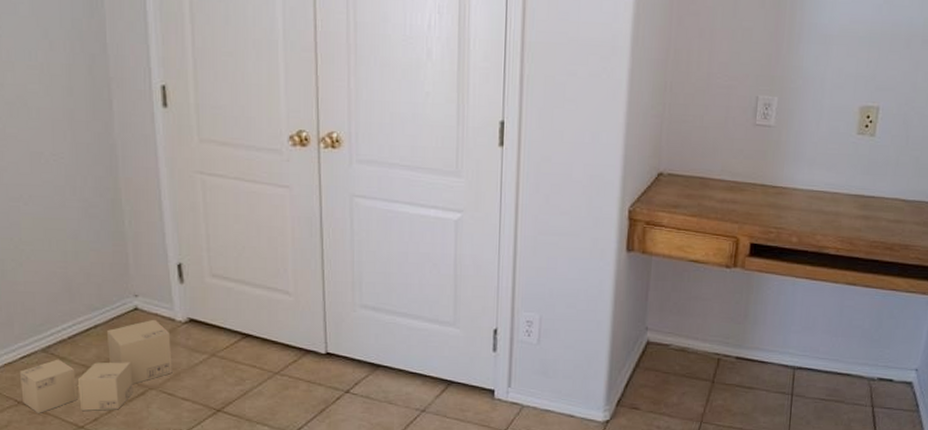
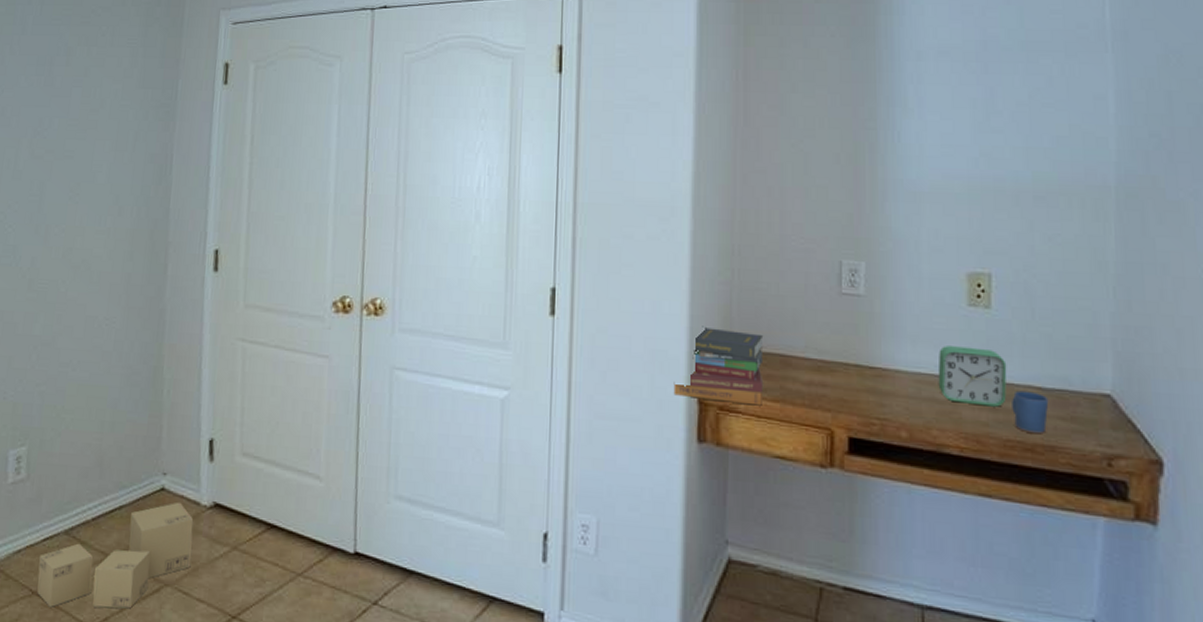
books: none [608,155,687,220] -> present [673,327,764,406]
alarm clock: none [825,168,881,216] -> present [938,346,1007,407]
mug: none [880,202,909,236] -> present [1012,390,1049,435]

